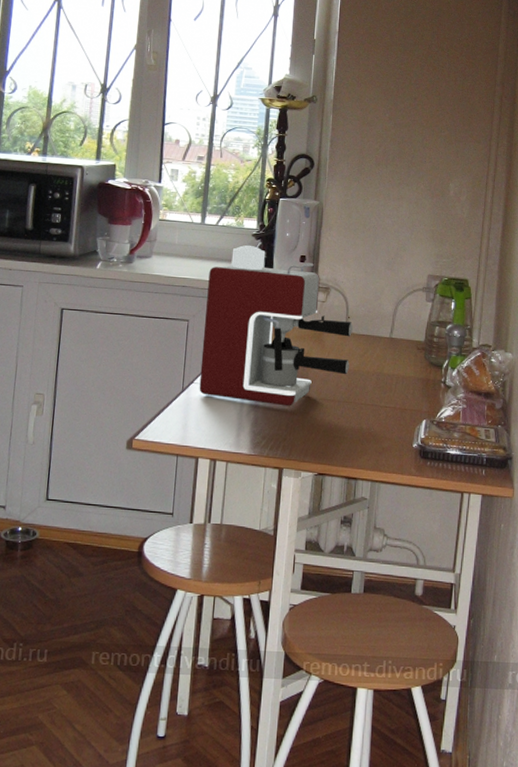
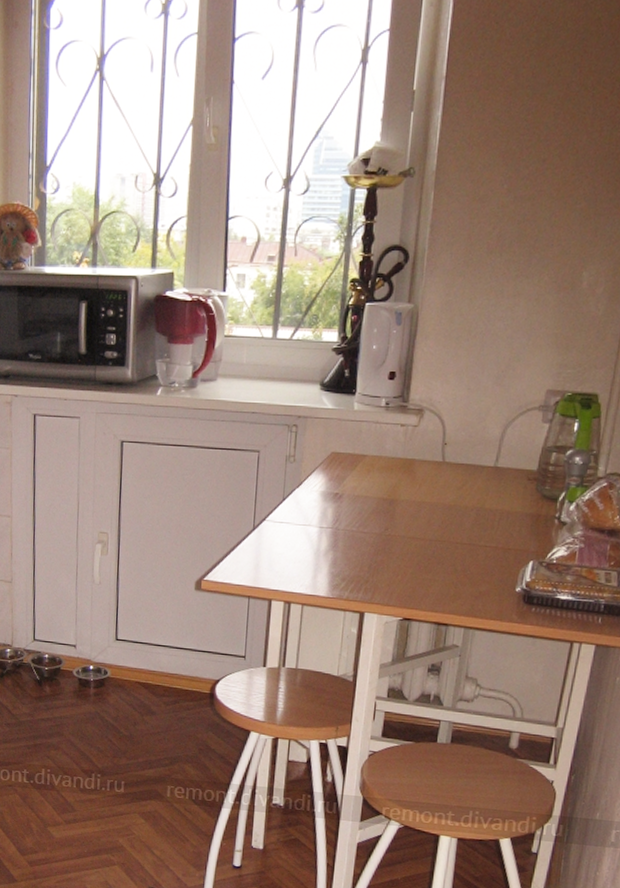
coffee maker: present [199,245,353,407] -> none [271,361,450,546]

